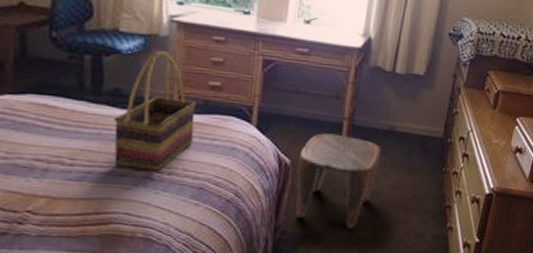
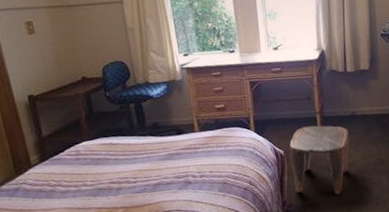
woven basket: present [113,50,196,170] -> none [156,90,213,178]

